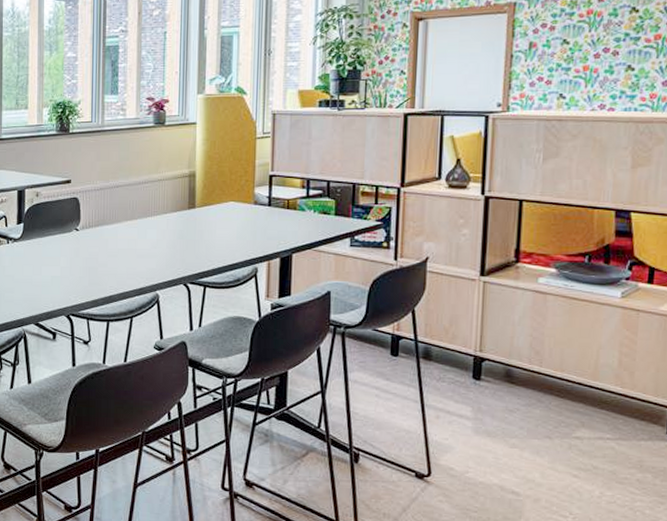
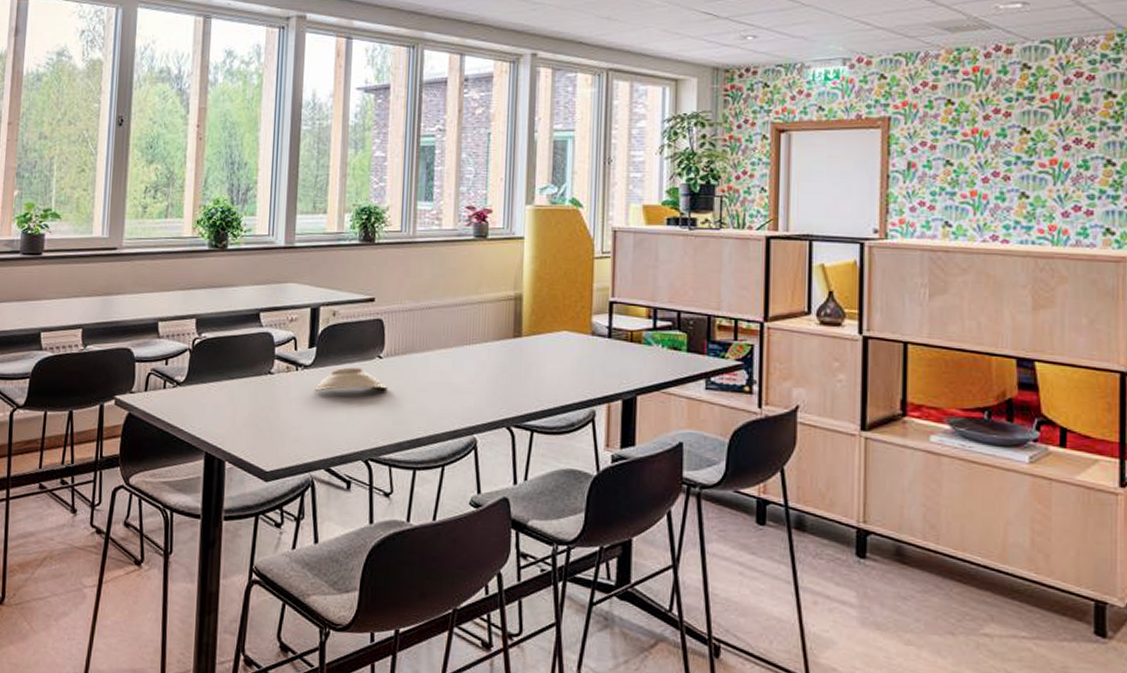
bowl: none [23,239,84,260] -> present [315,367,388,391]

